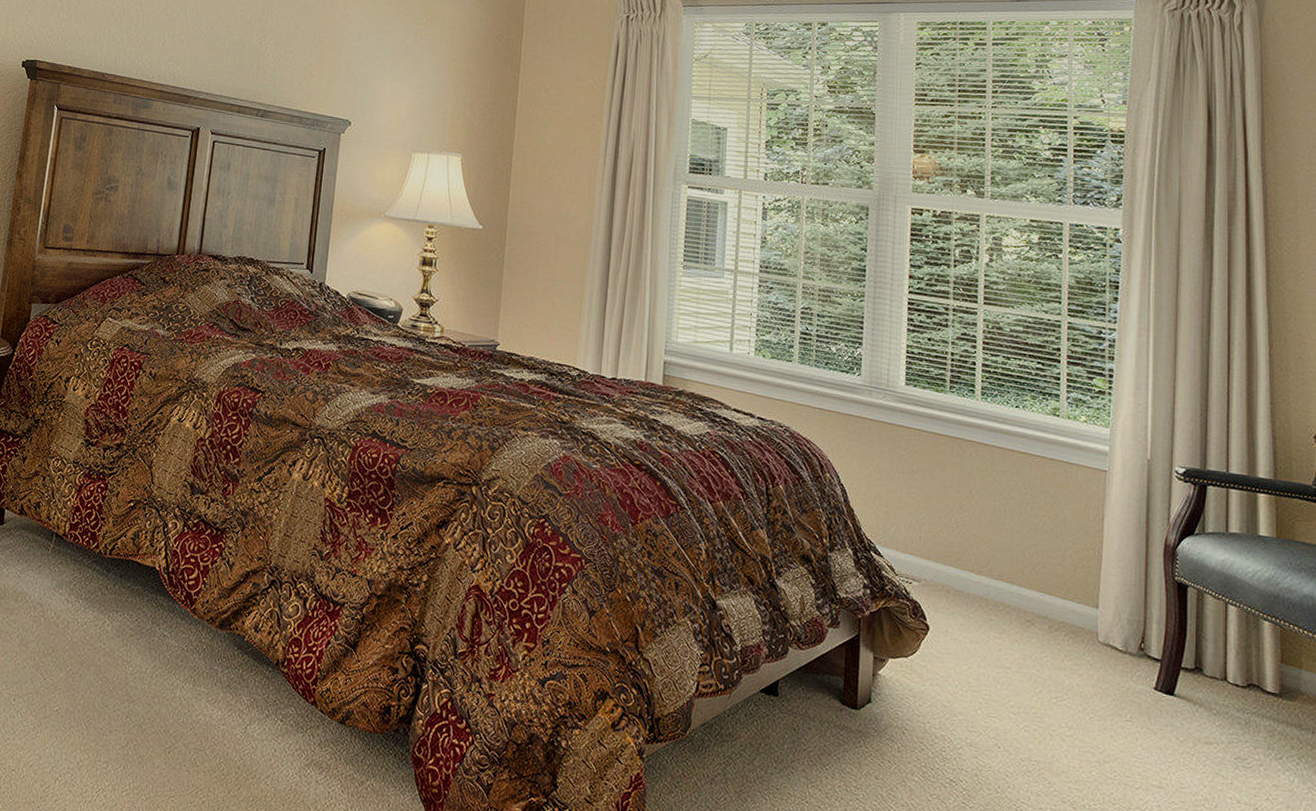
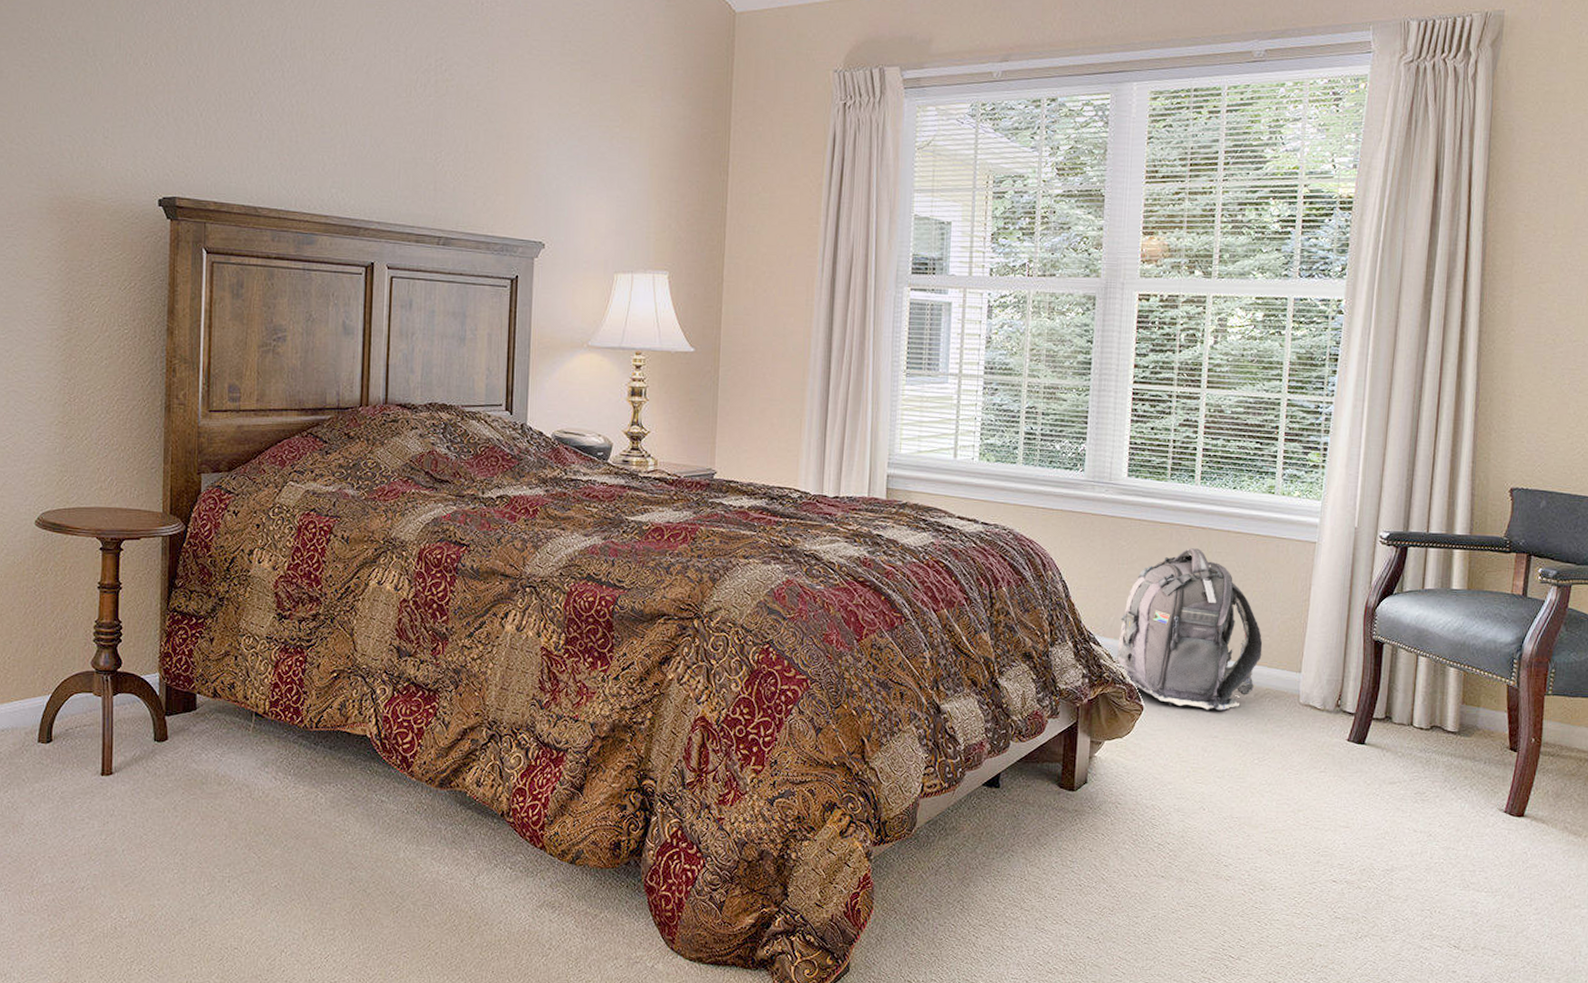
backpack: none [897,464,1055,640] -> present [1115,548,1263,711]

